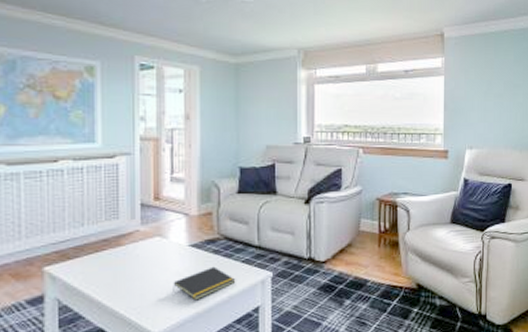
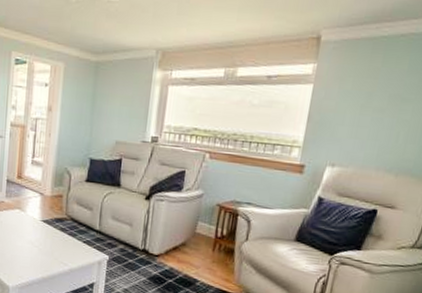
notepad: present [173,266,236,301] -> none [25,241,77,268]

